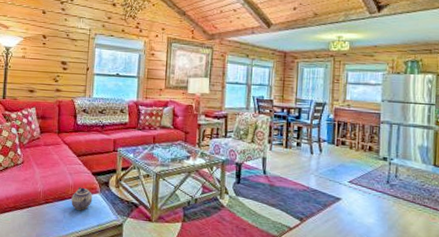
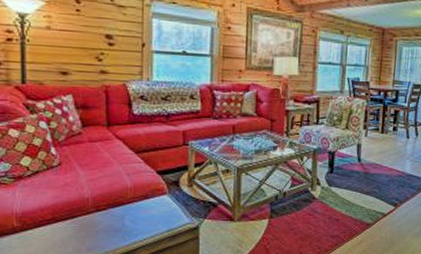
teapot: present [71,187,93,210] -> none [131,189,159,216]

